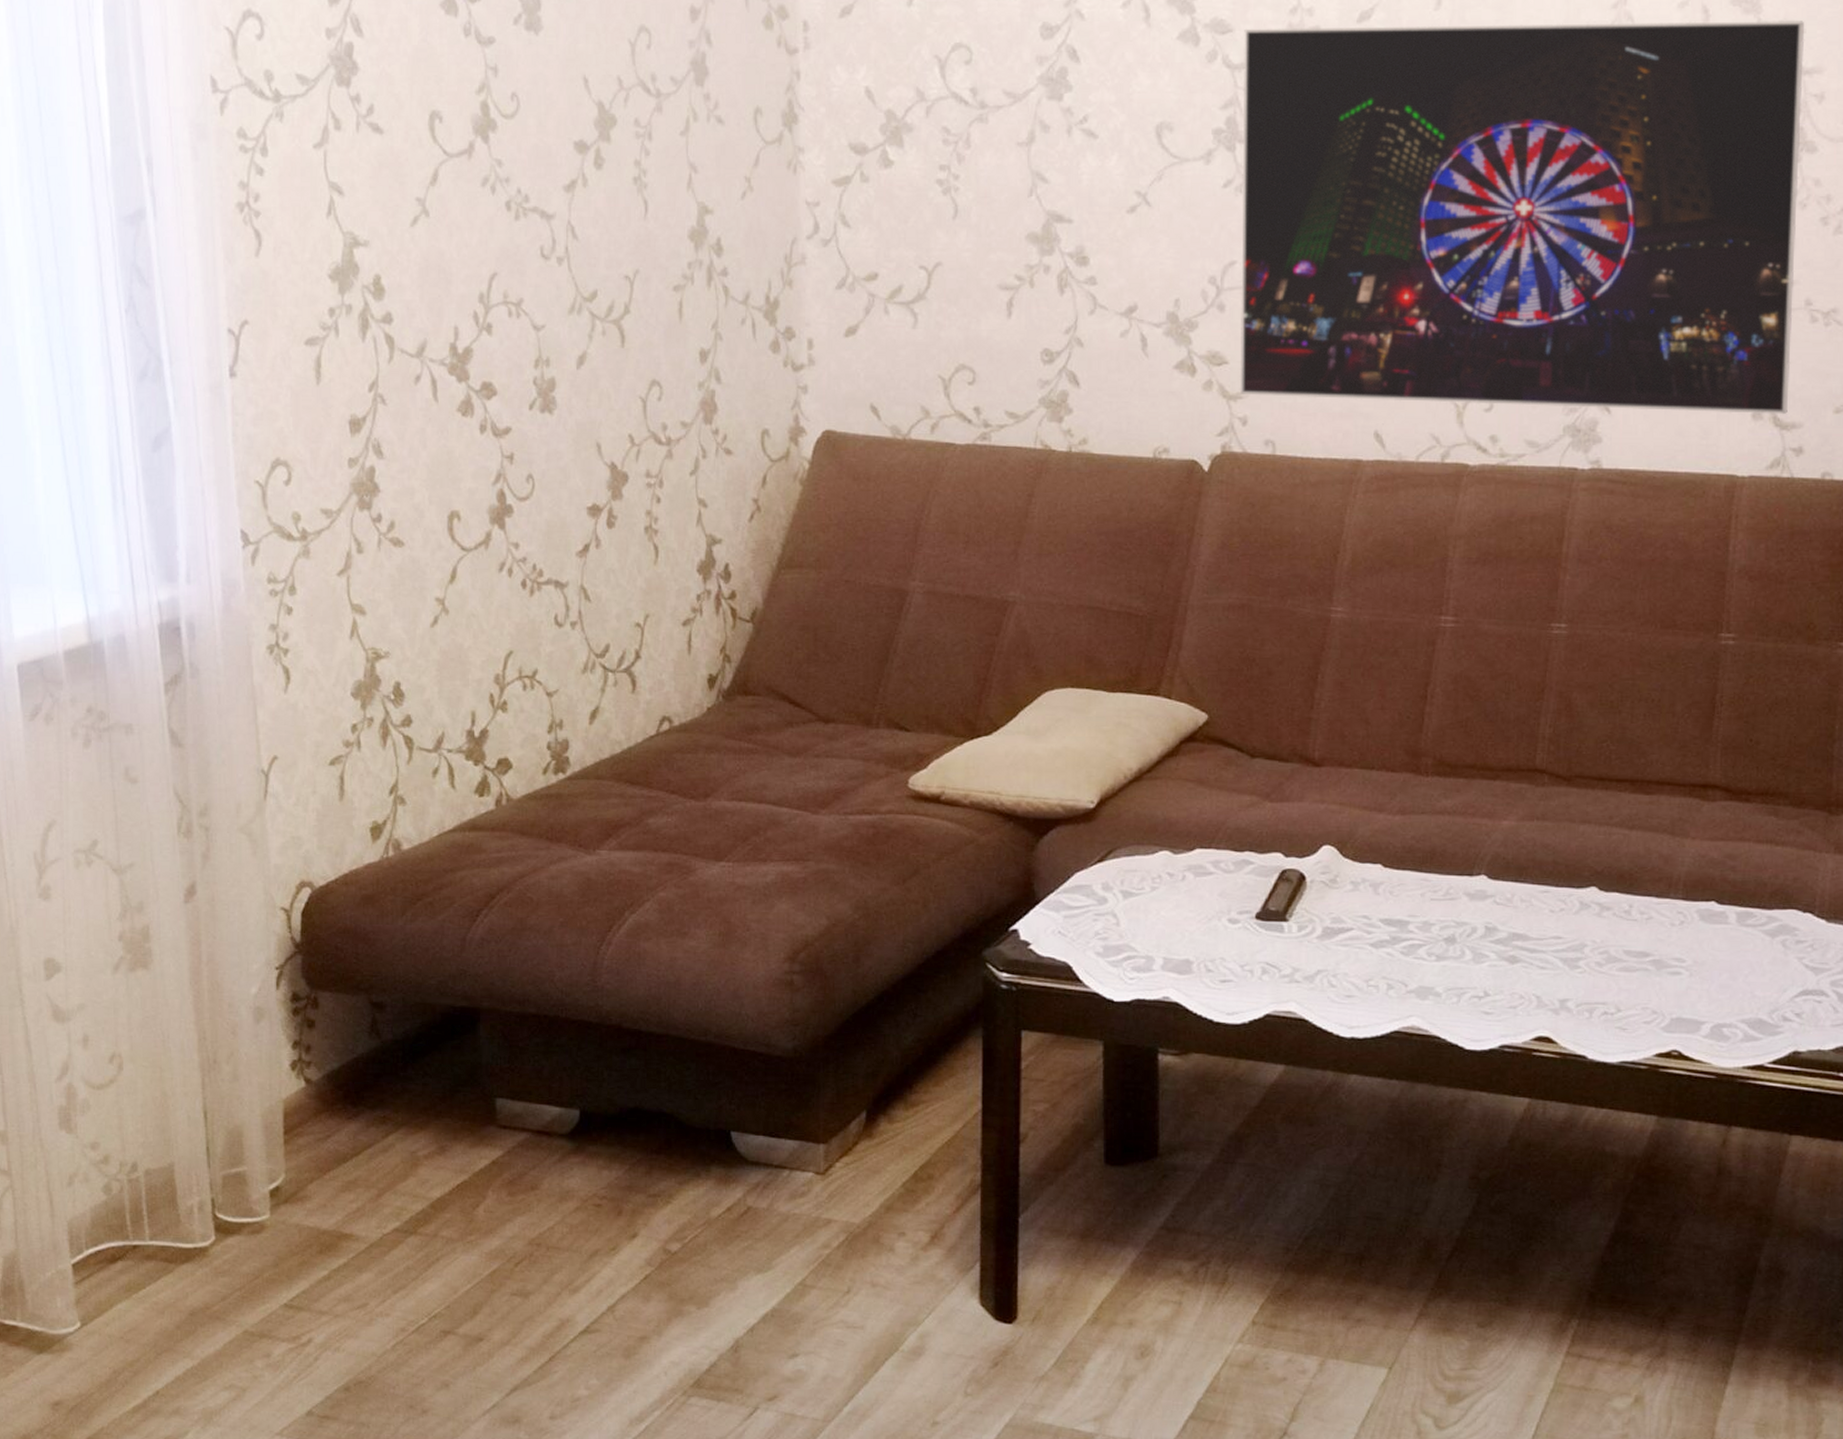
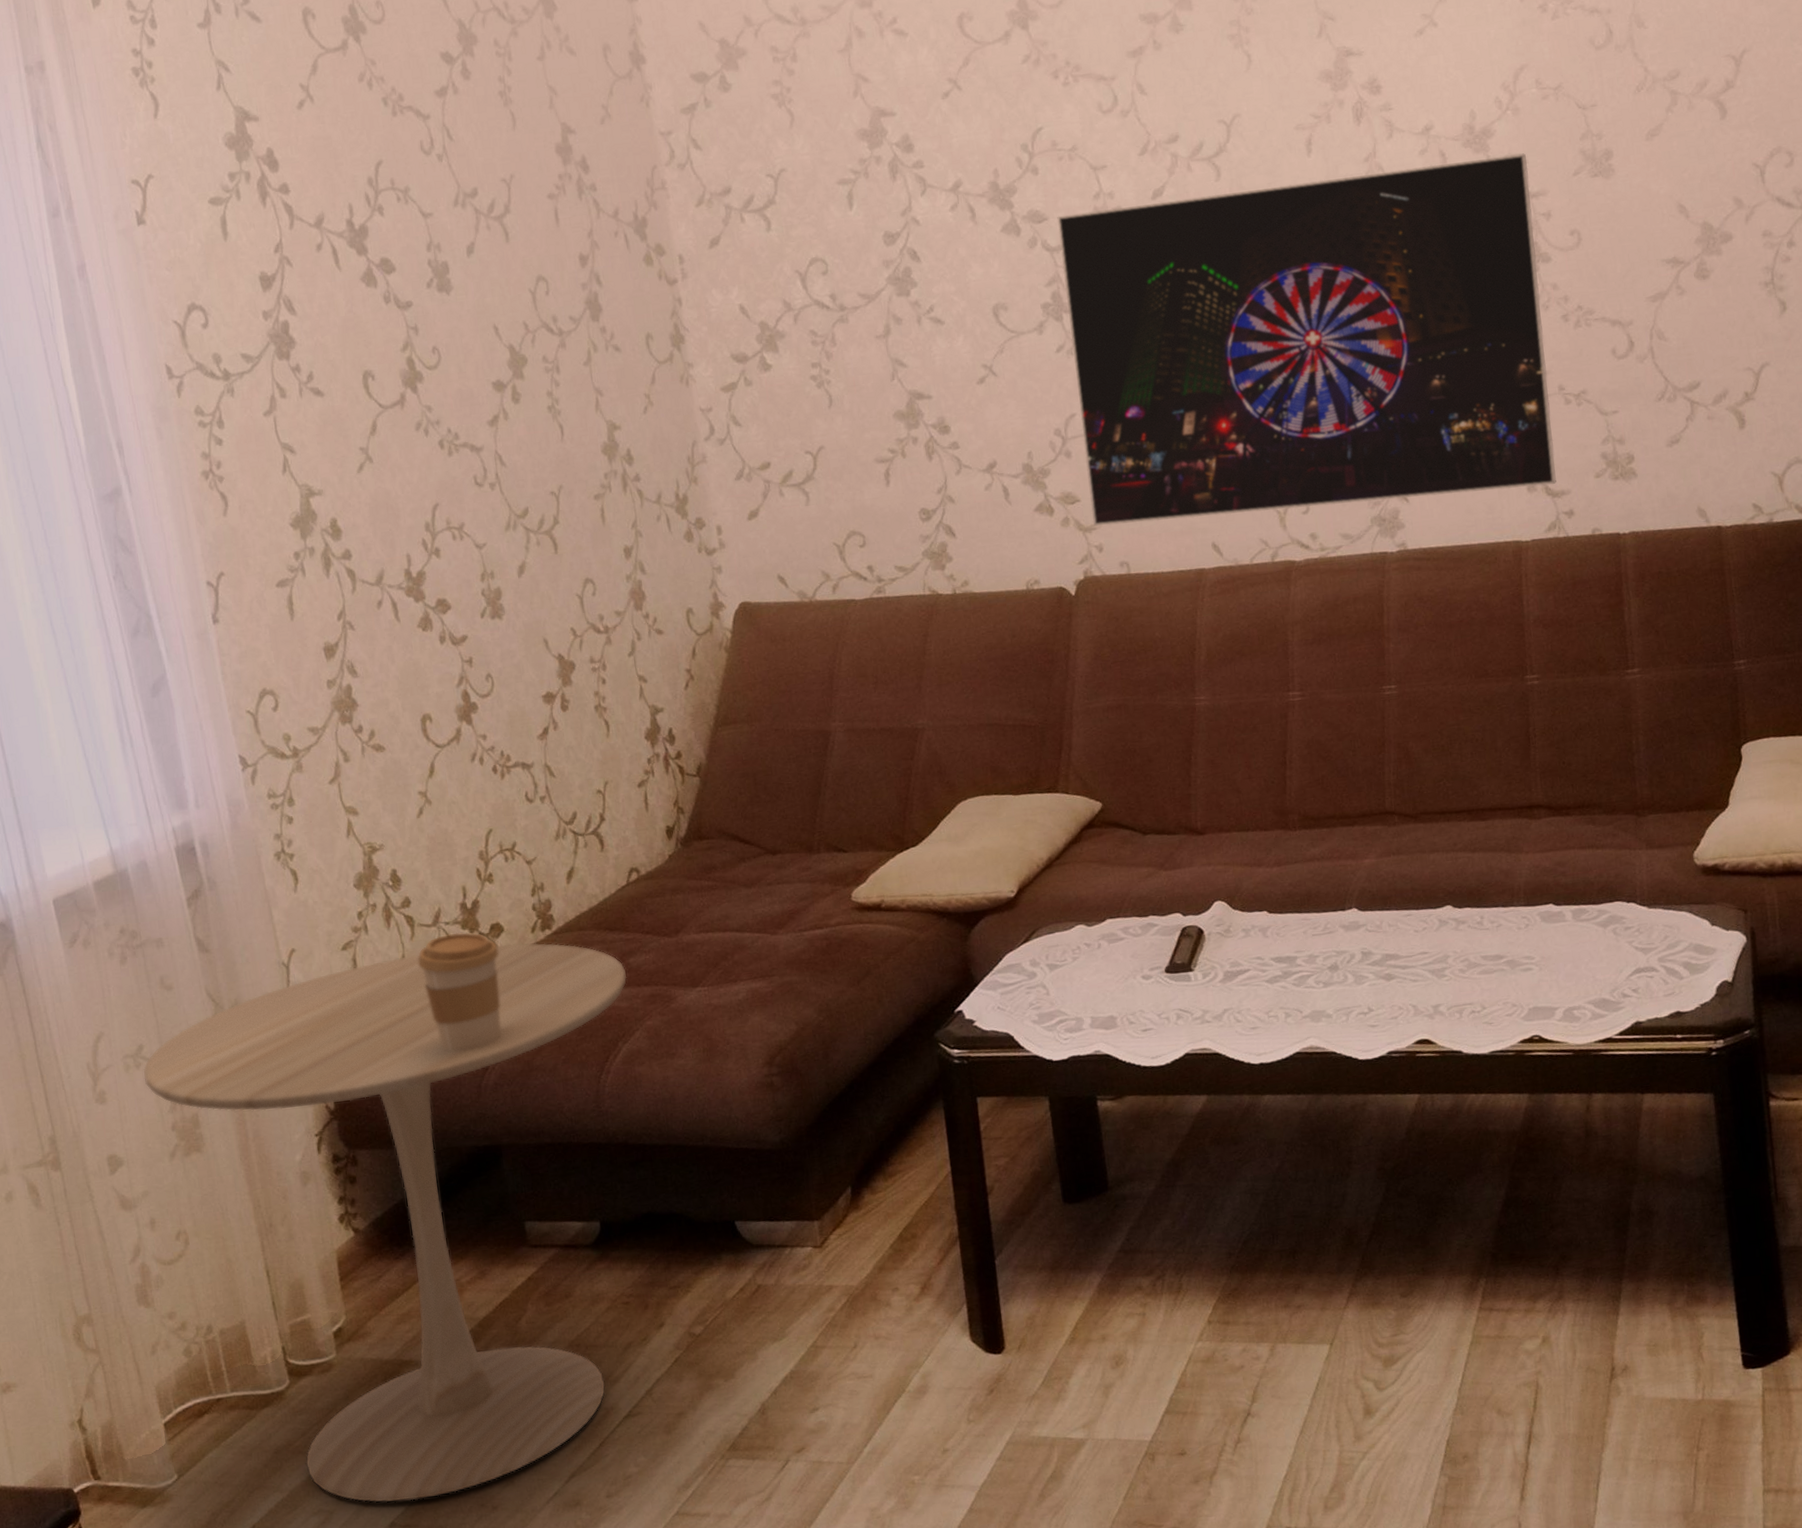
side table: none [94,781,644,1390] -> present [143,943,627,1503]
coffee cup: none [412,762,504,896] -> present [417,932,502,1051]

